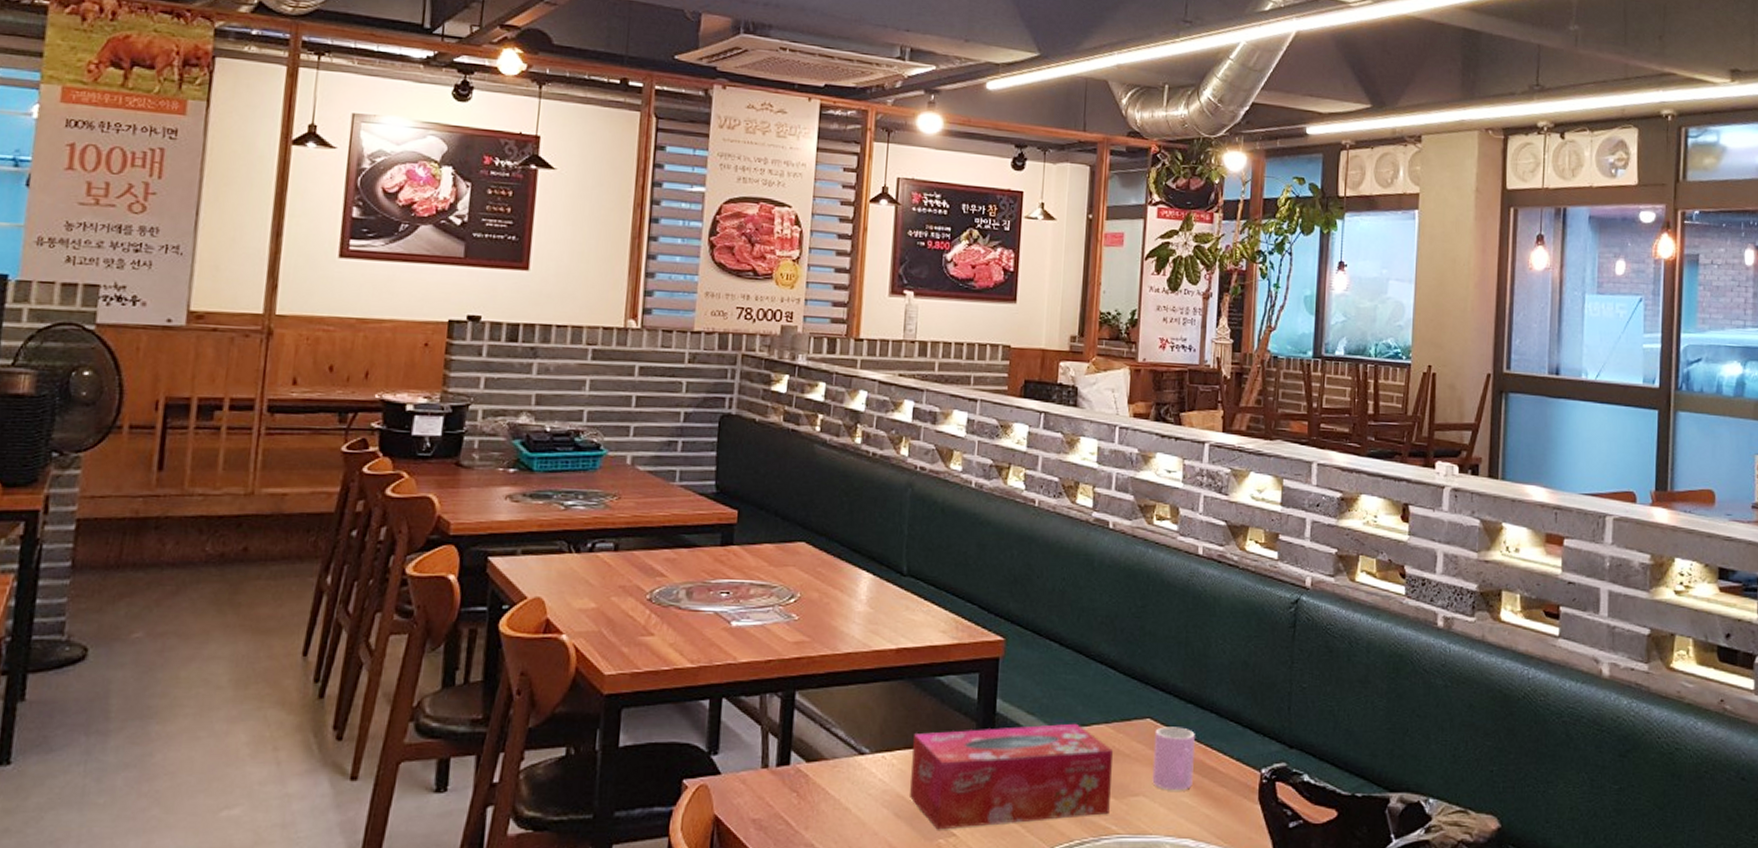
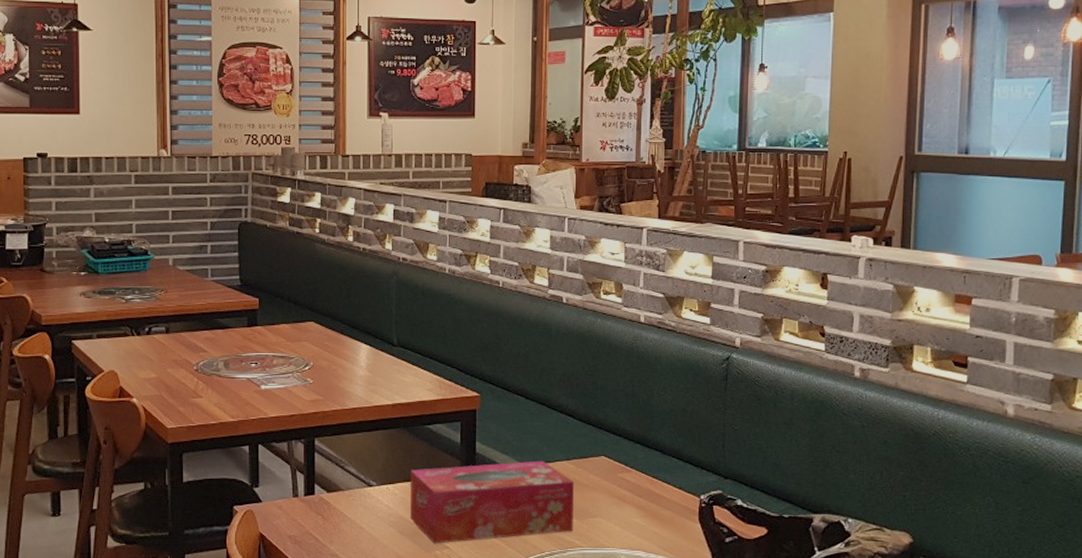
cup: present [1152,726,1195,791] -> none [608,462,643,513]

